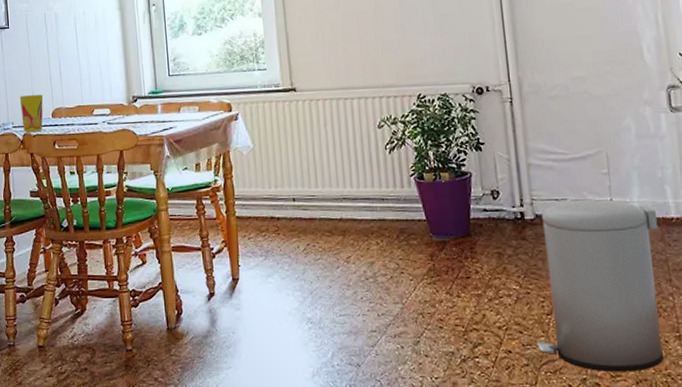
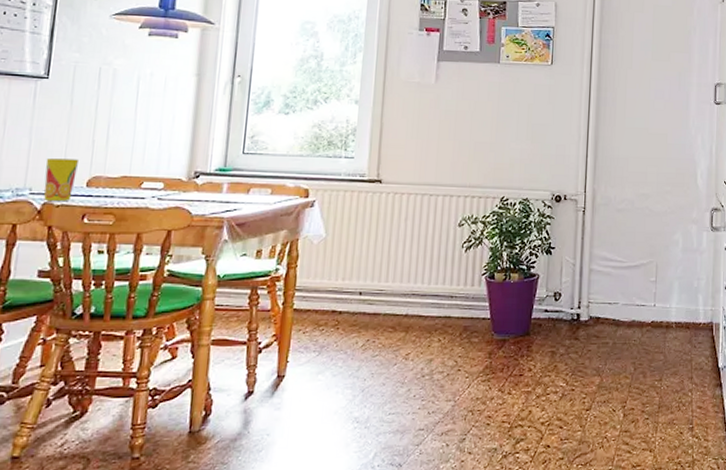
pedal bin: present [536,199,664,372] -> none [573,304,689,463]

